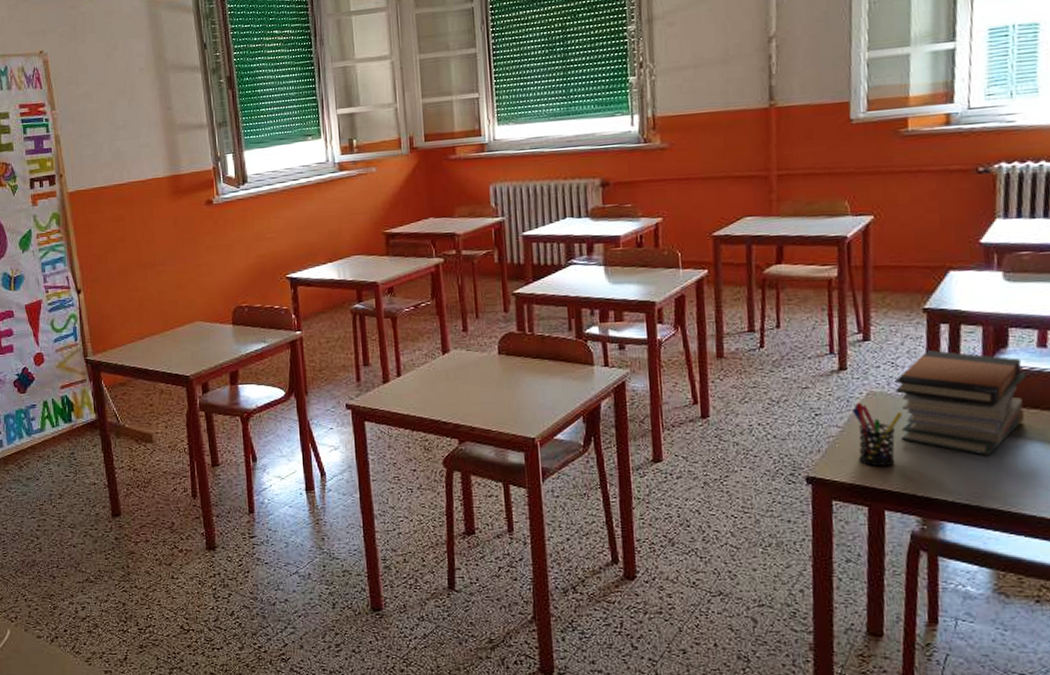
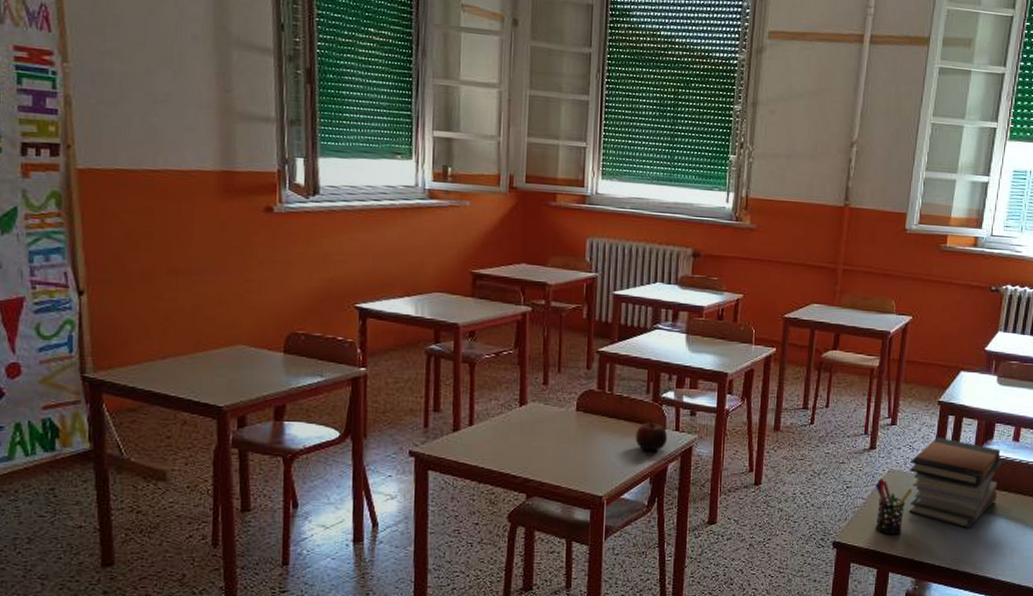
apple: none [562,359,598,389] -> present [635,422,668,451]

